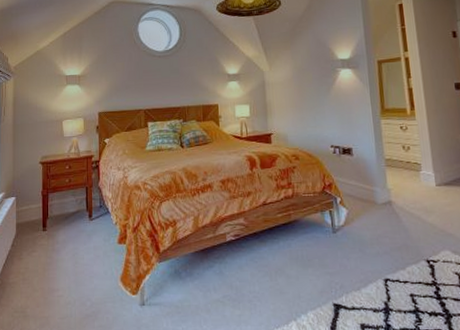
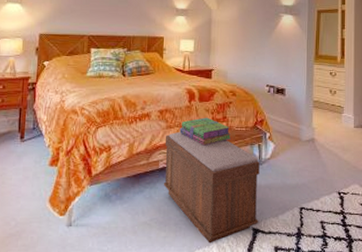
bench: none [229,202,339,322] -> present [163,132,260,244]
stack of books: none [243,184,300,215] -> present [179,117,232,146]

